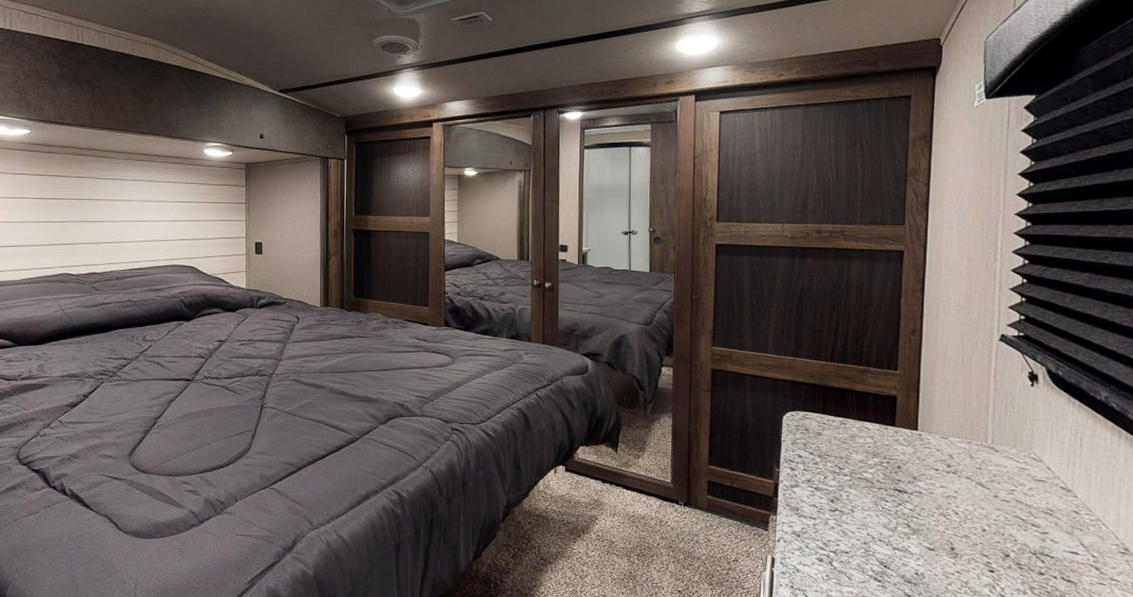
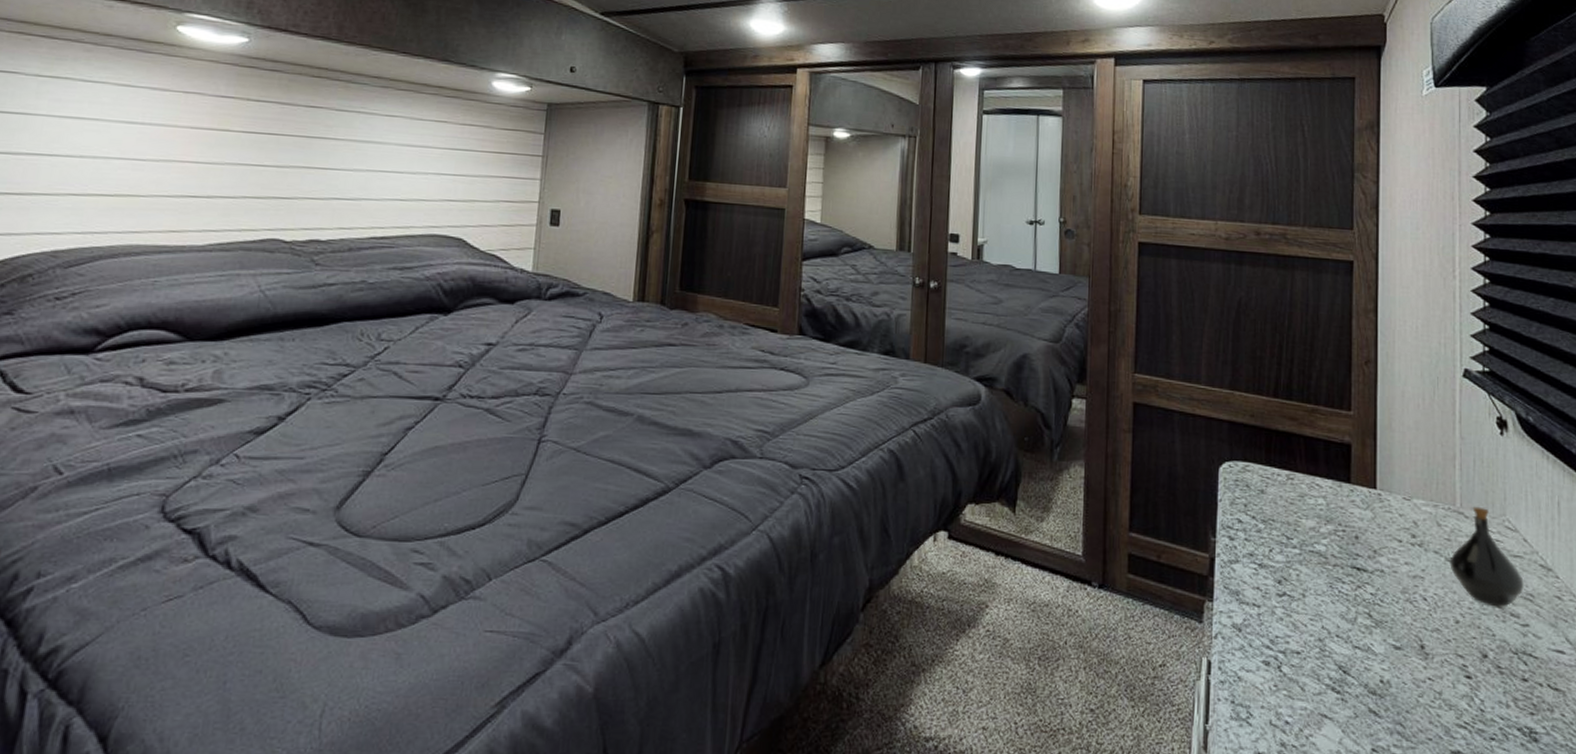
perfume bottle: none [980,442,1045,520] -> present [1450,506,1524,607]

